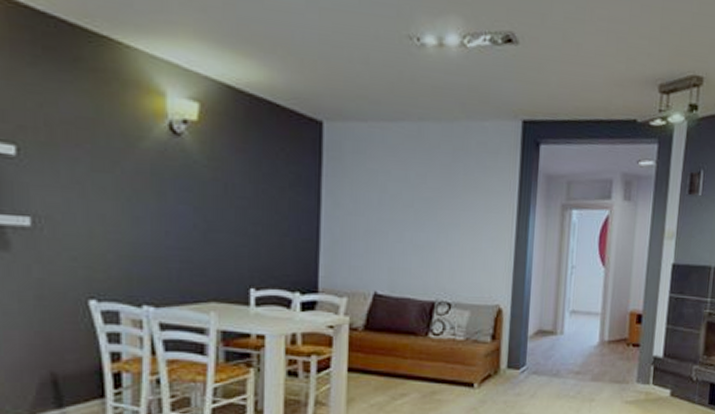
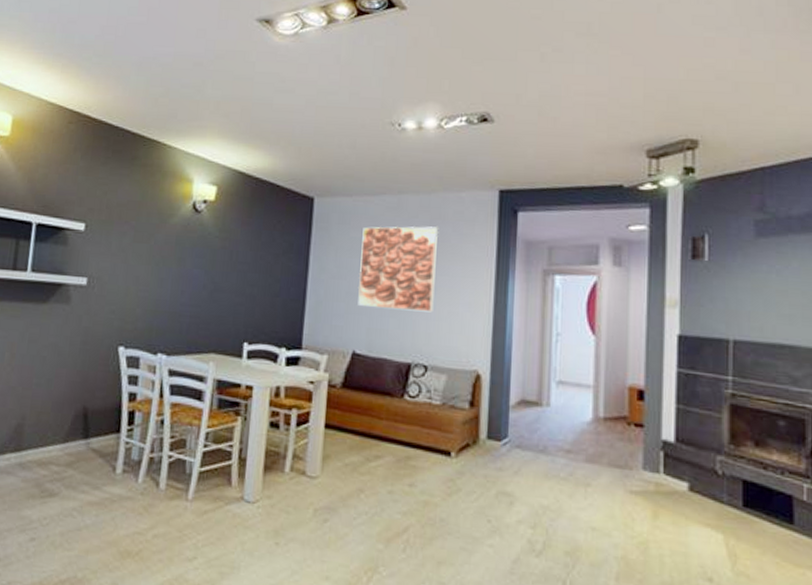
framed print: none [378,157,461,249] -> present [358,226,438,313]

